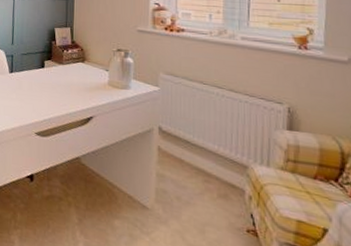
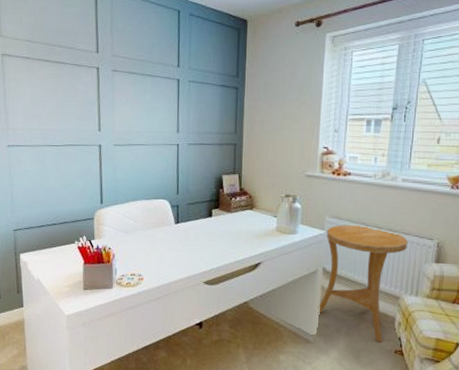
side table: none [154,82,254,218] -> present [317,225,409,343]

